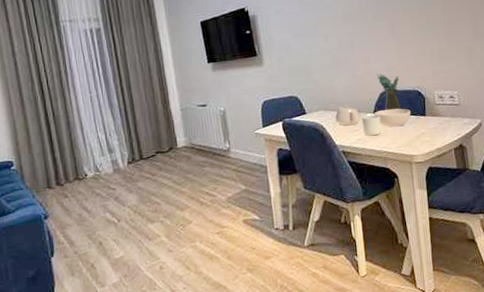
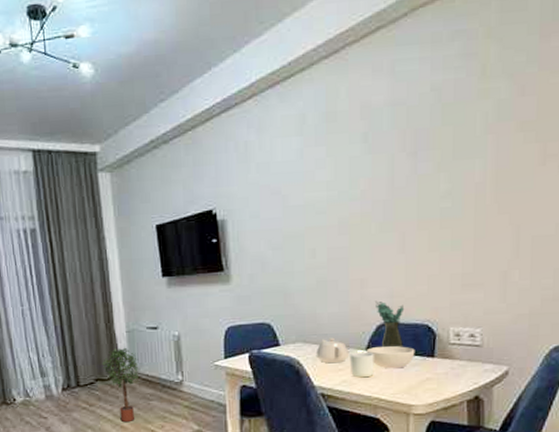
potted tree: none [161,123,194,188] -> present [102,347,141,423]

